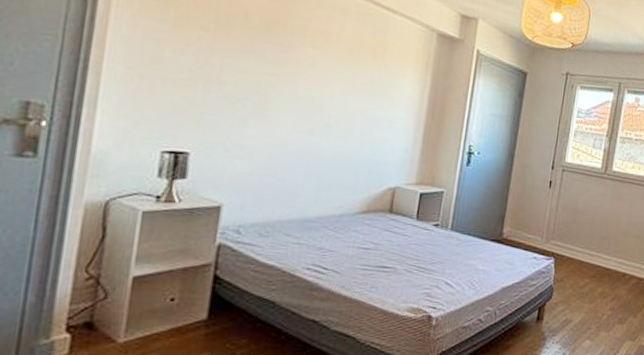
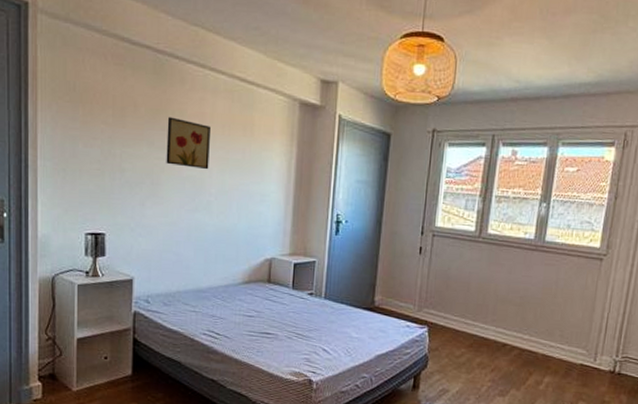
wall art: none [279,31,338,91] -> present [166,116,212,170]

